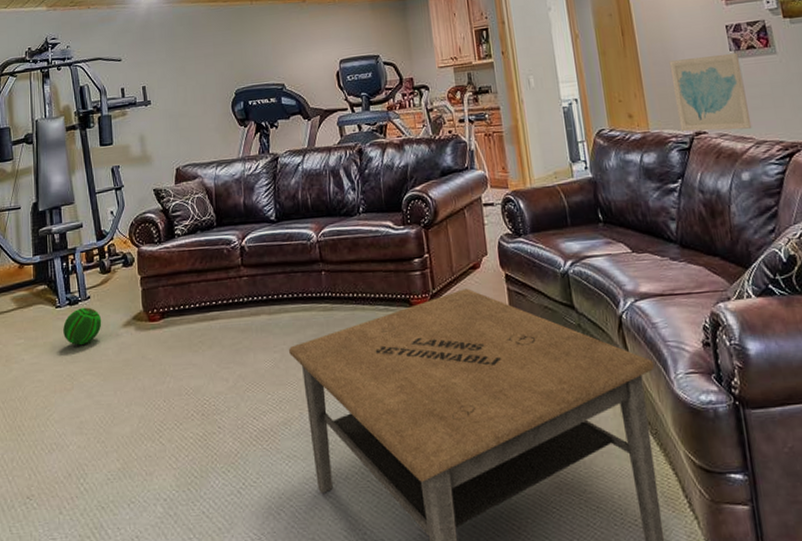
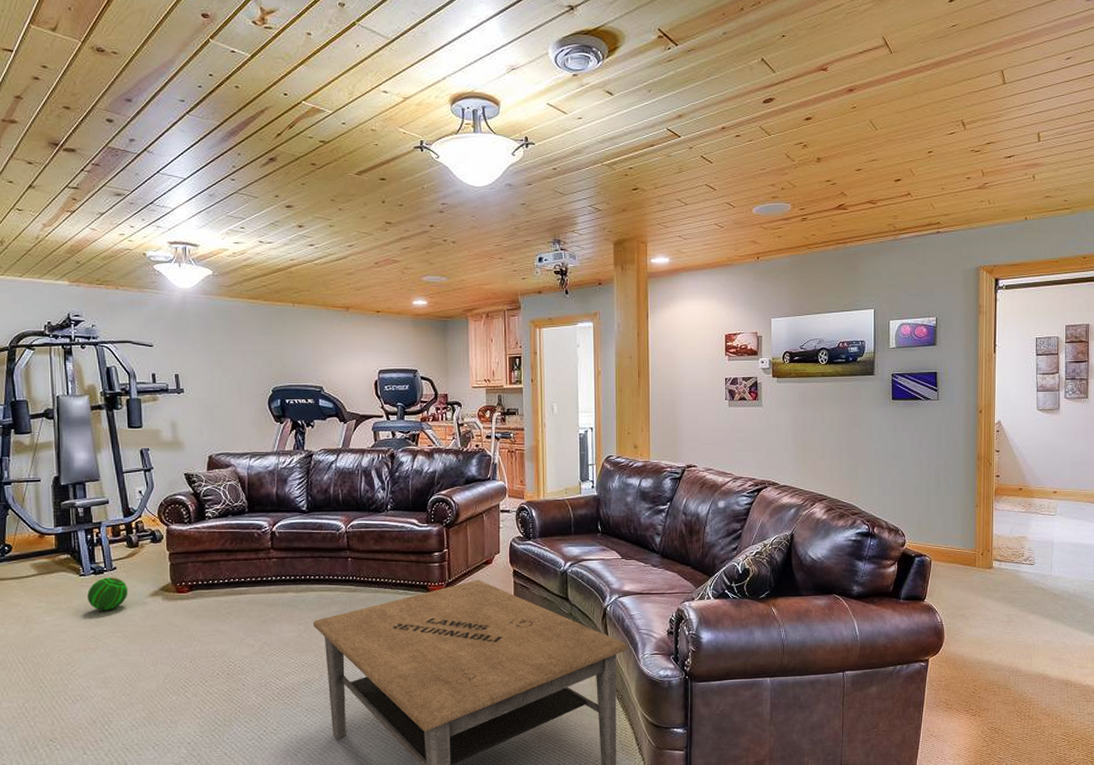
wall art: present [669,52,752,132] -> none [674,402,733,466]

